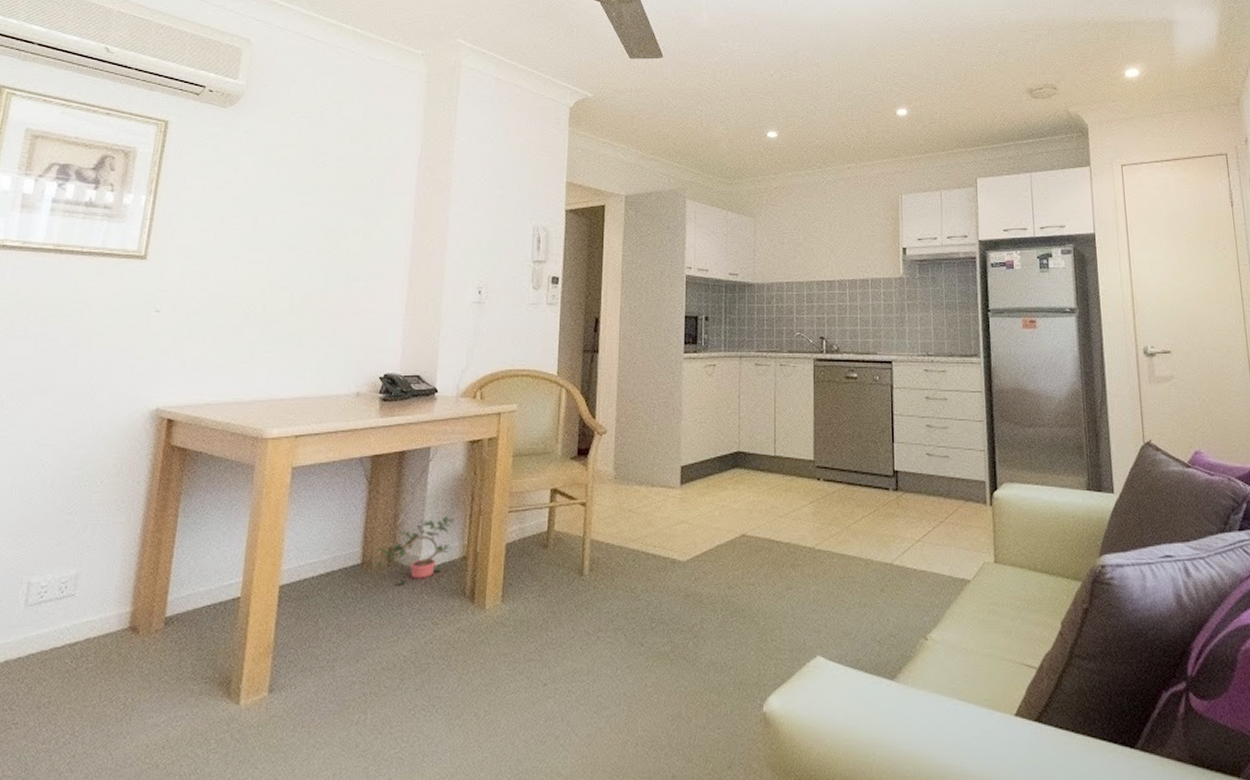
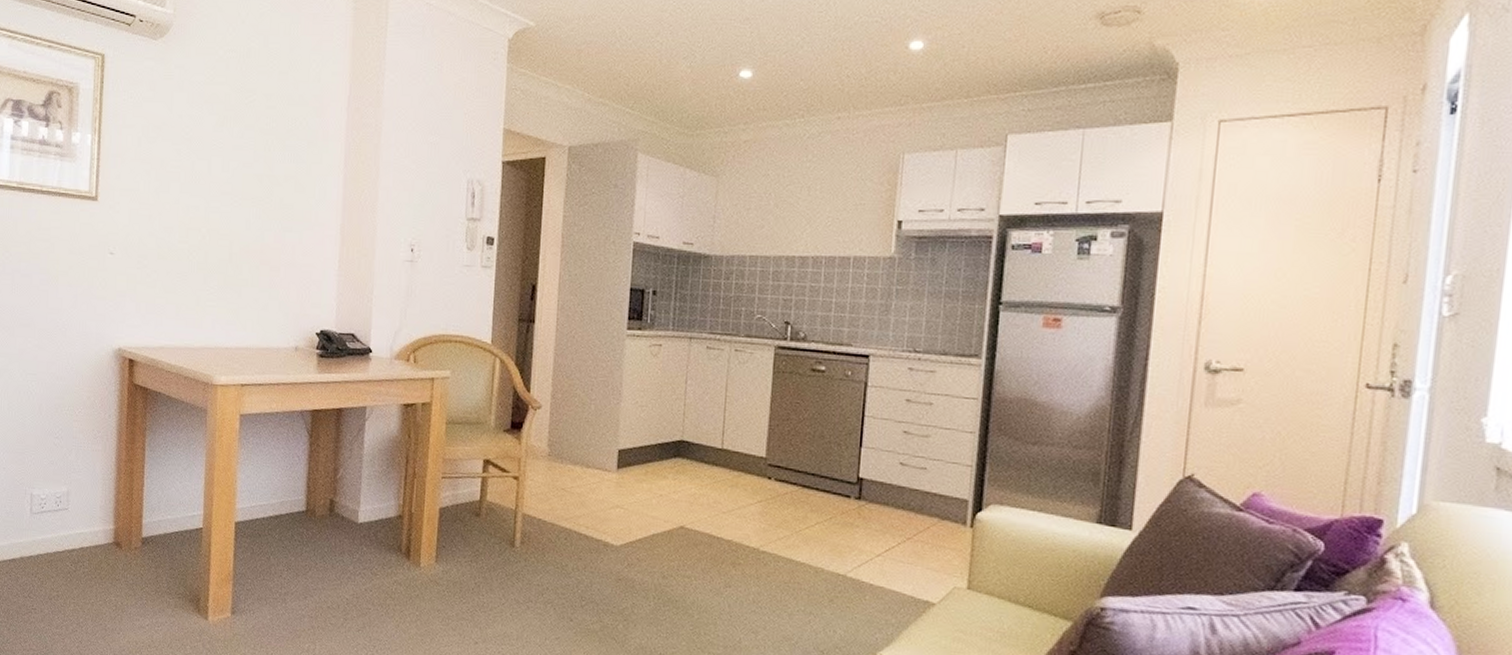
potted plant: present [375,516,454,585] -> none [318,475,390,535]

